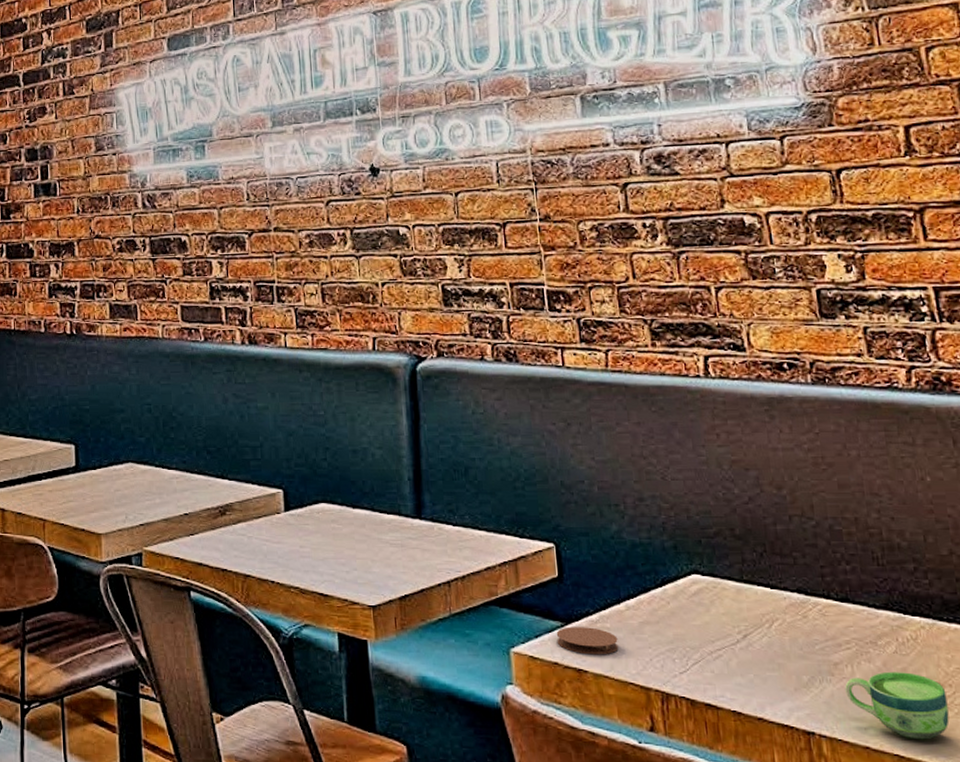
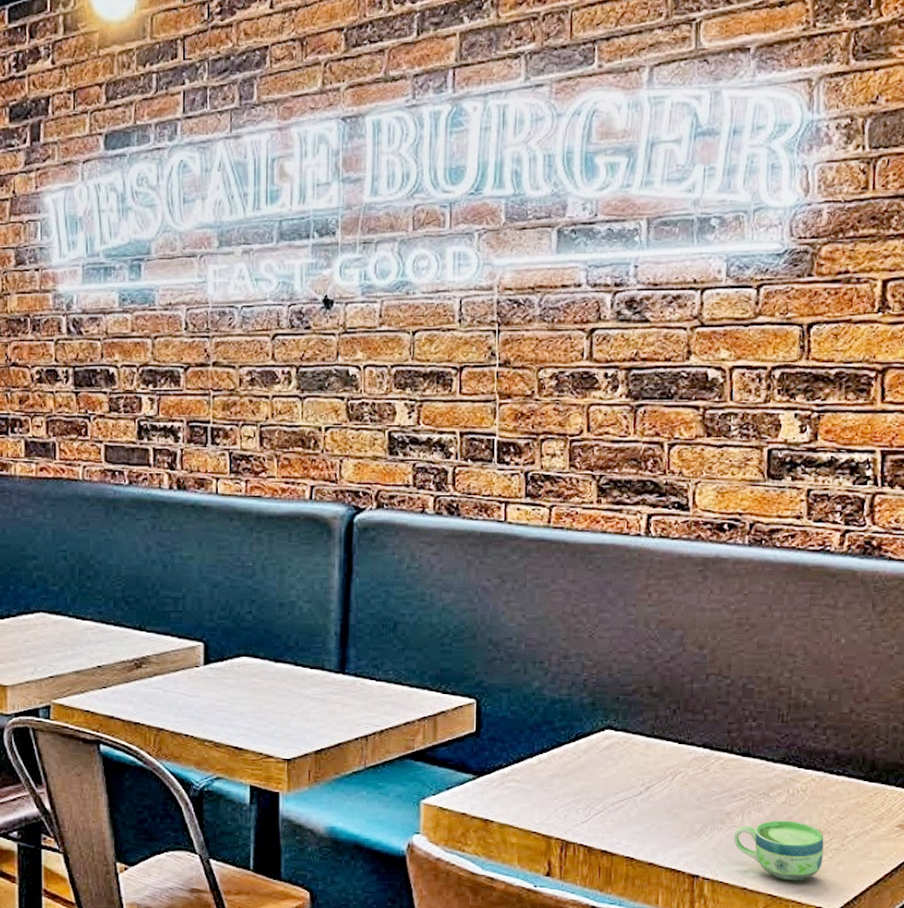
coaster: present [556,627,619,655] -> none [467,779,526,806]

